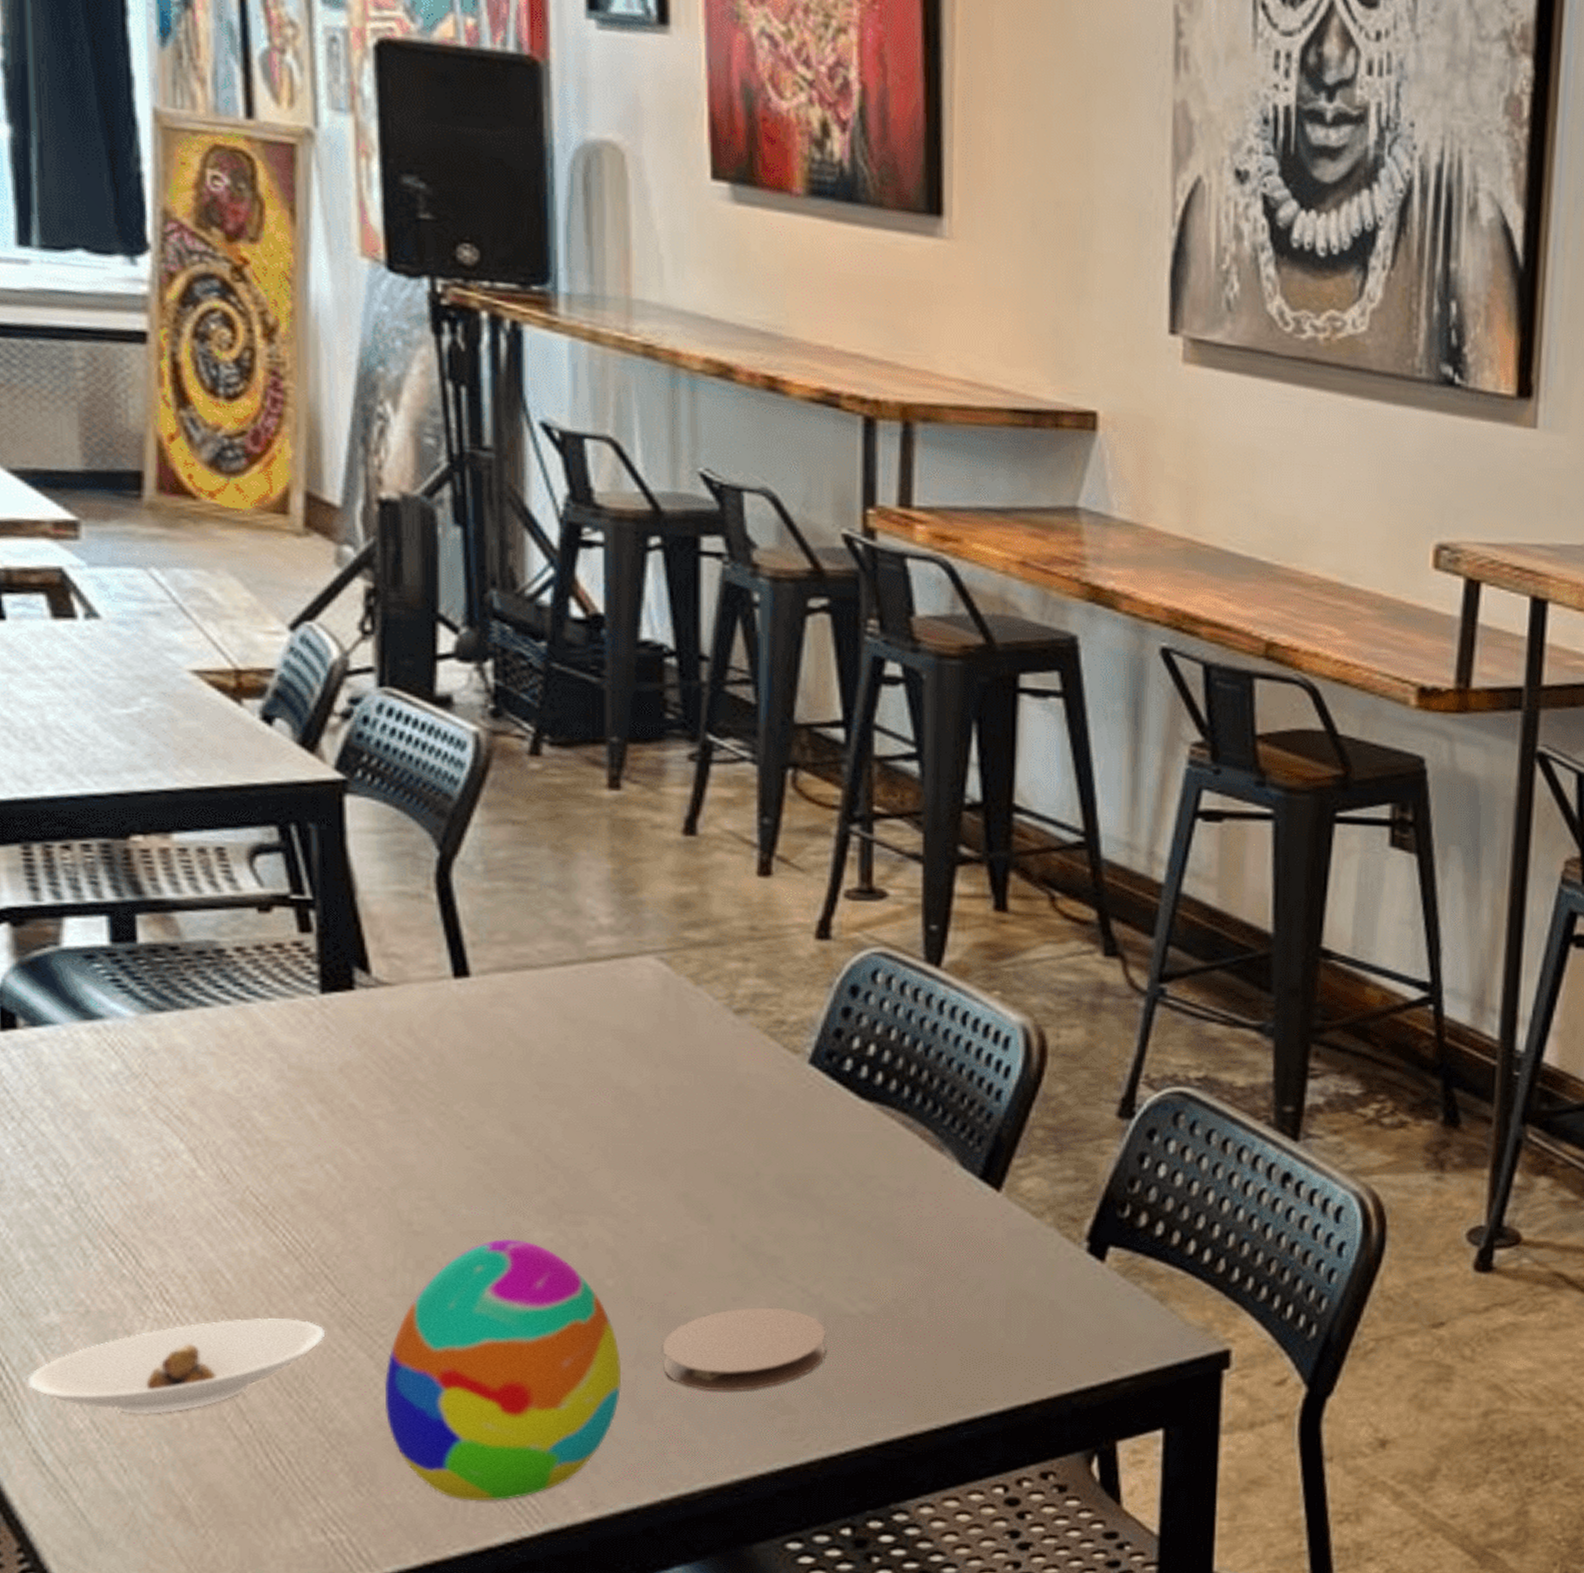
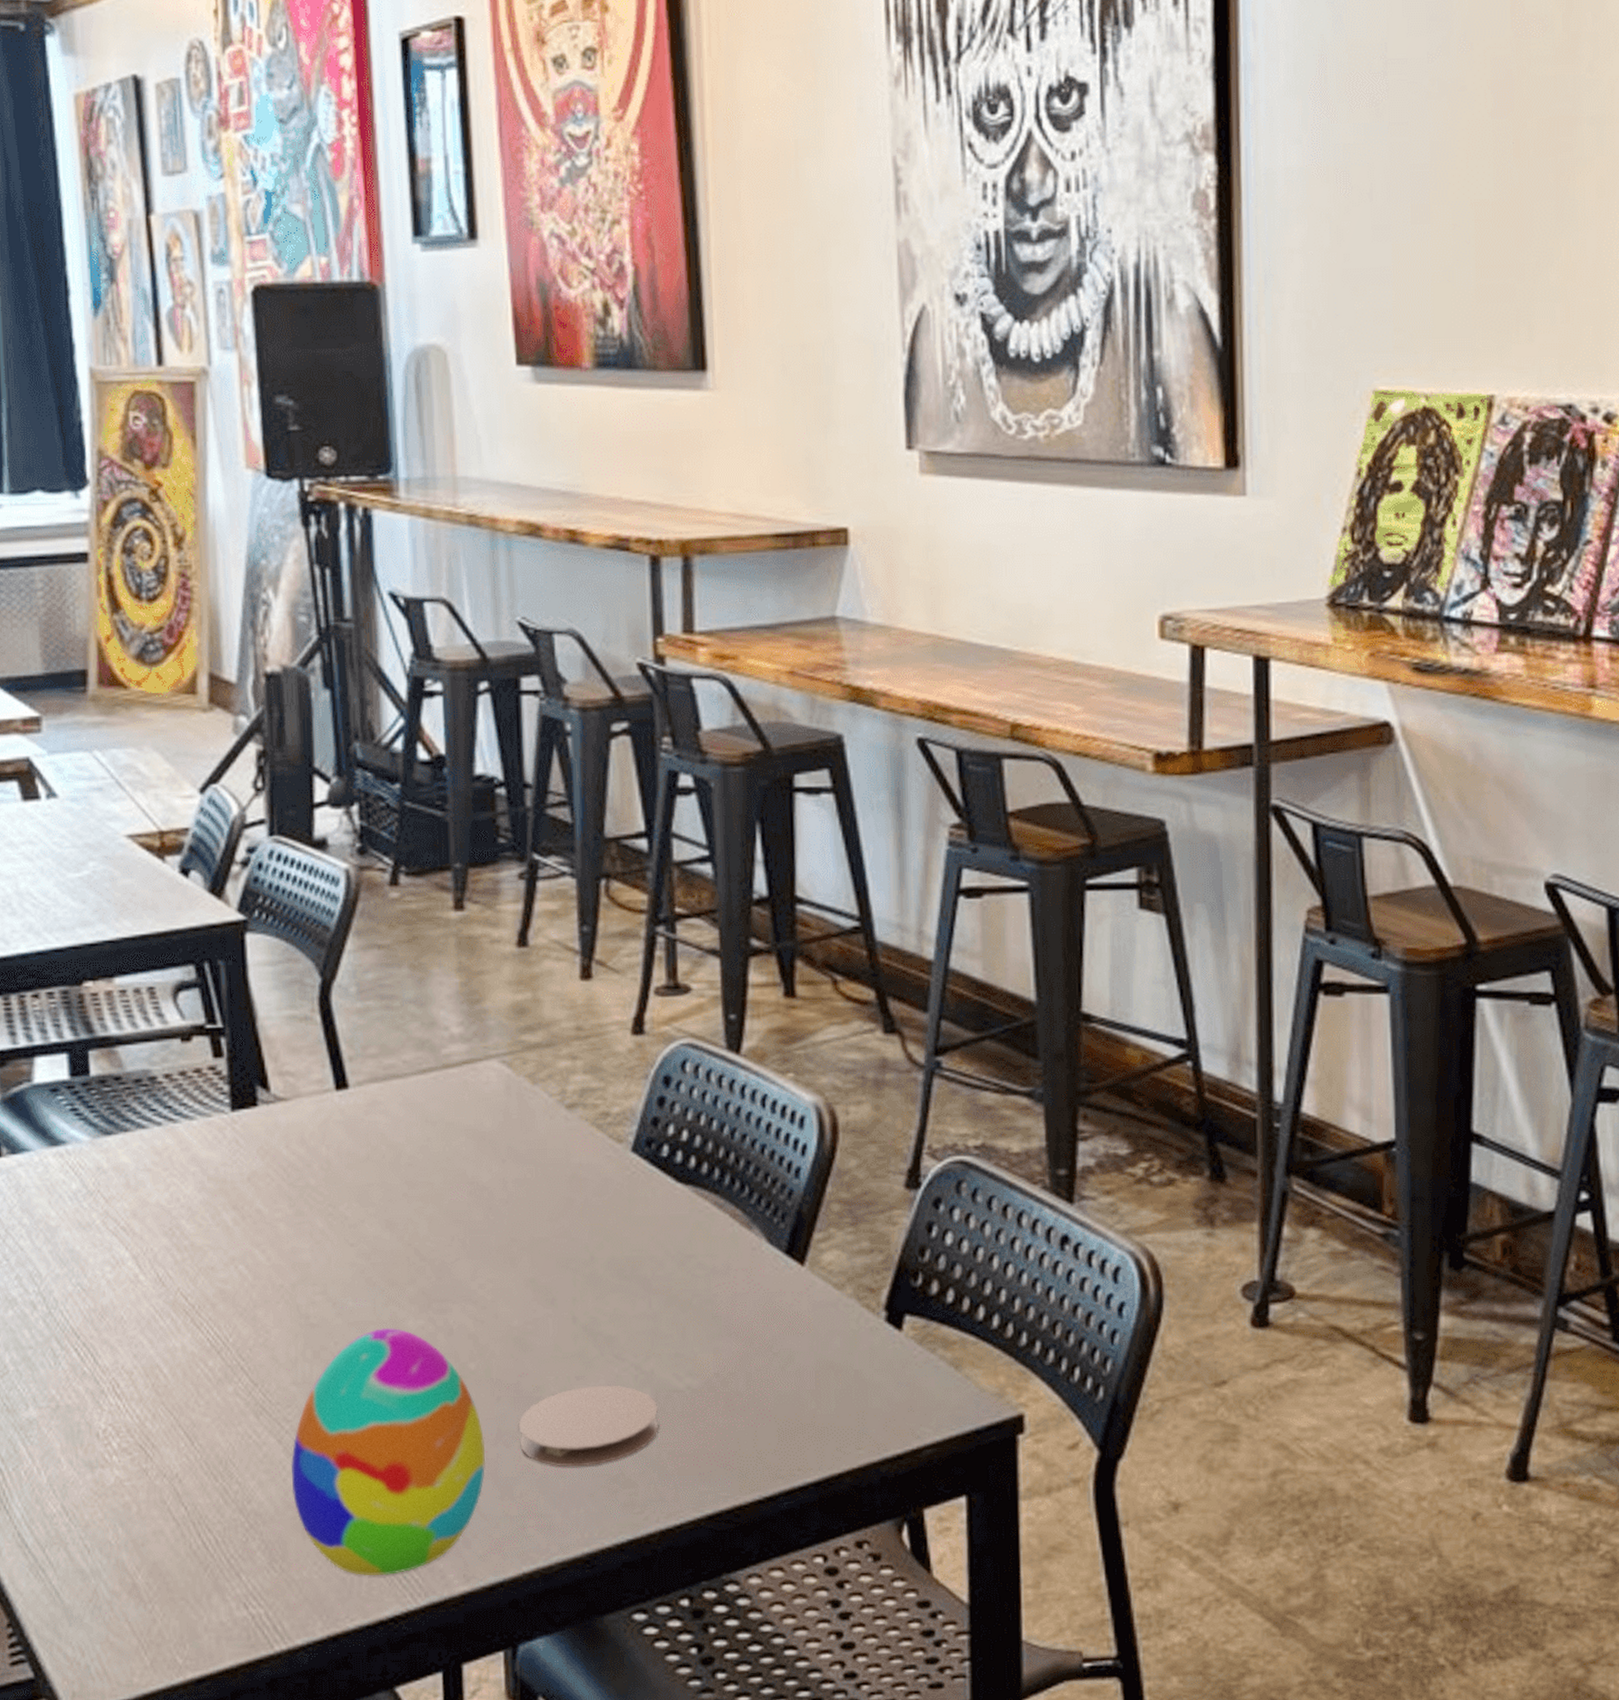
saucer: present [27,1317,326,1414] -> none [13,1407,243,1499]

